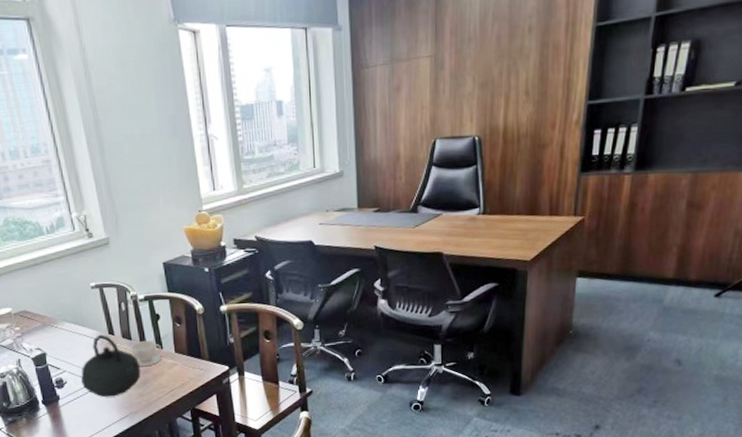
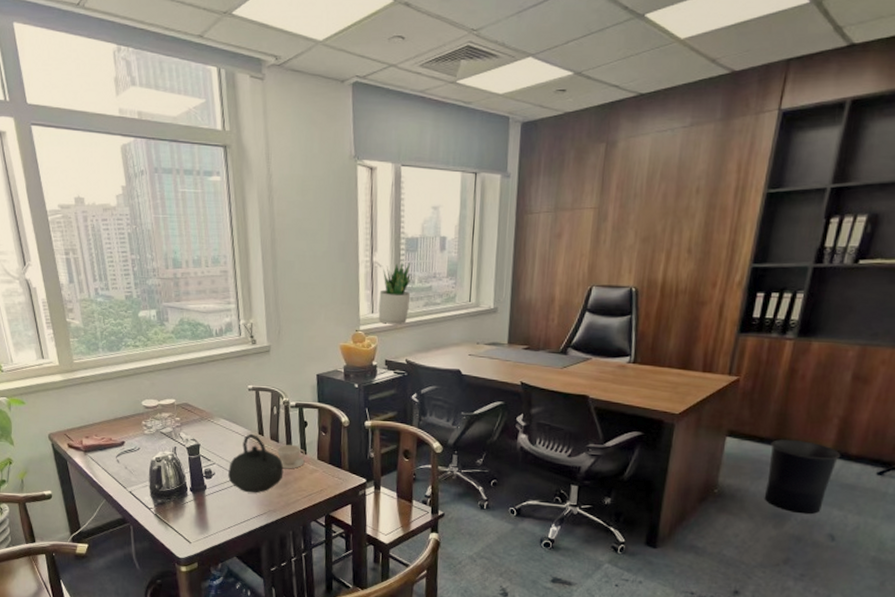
planter: none [219,132,253,201] -> present [378,262,413,325]
waste bin: none [615,273,682,343] -> present [764,440,841,514]

